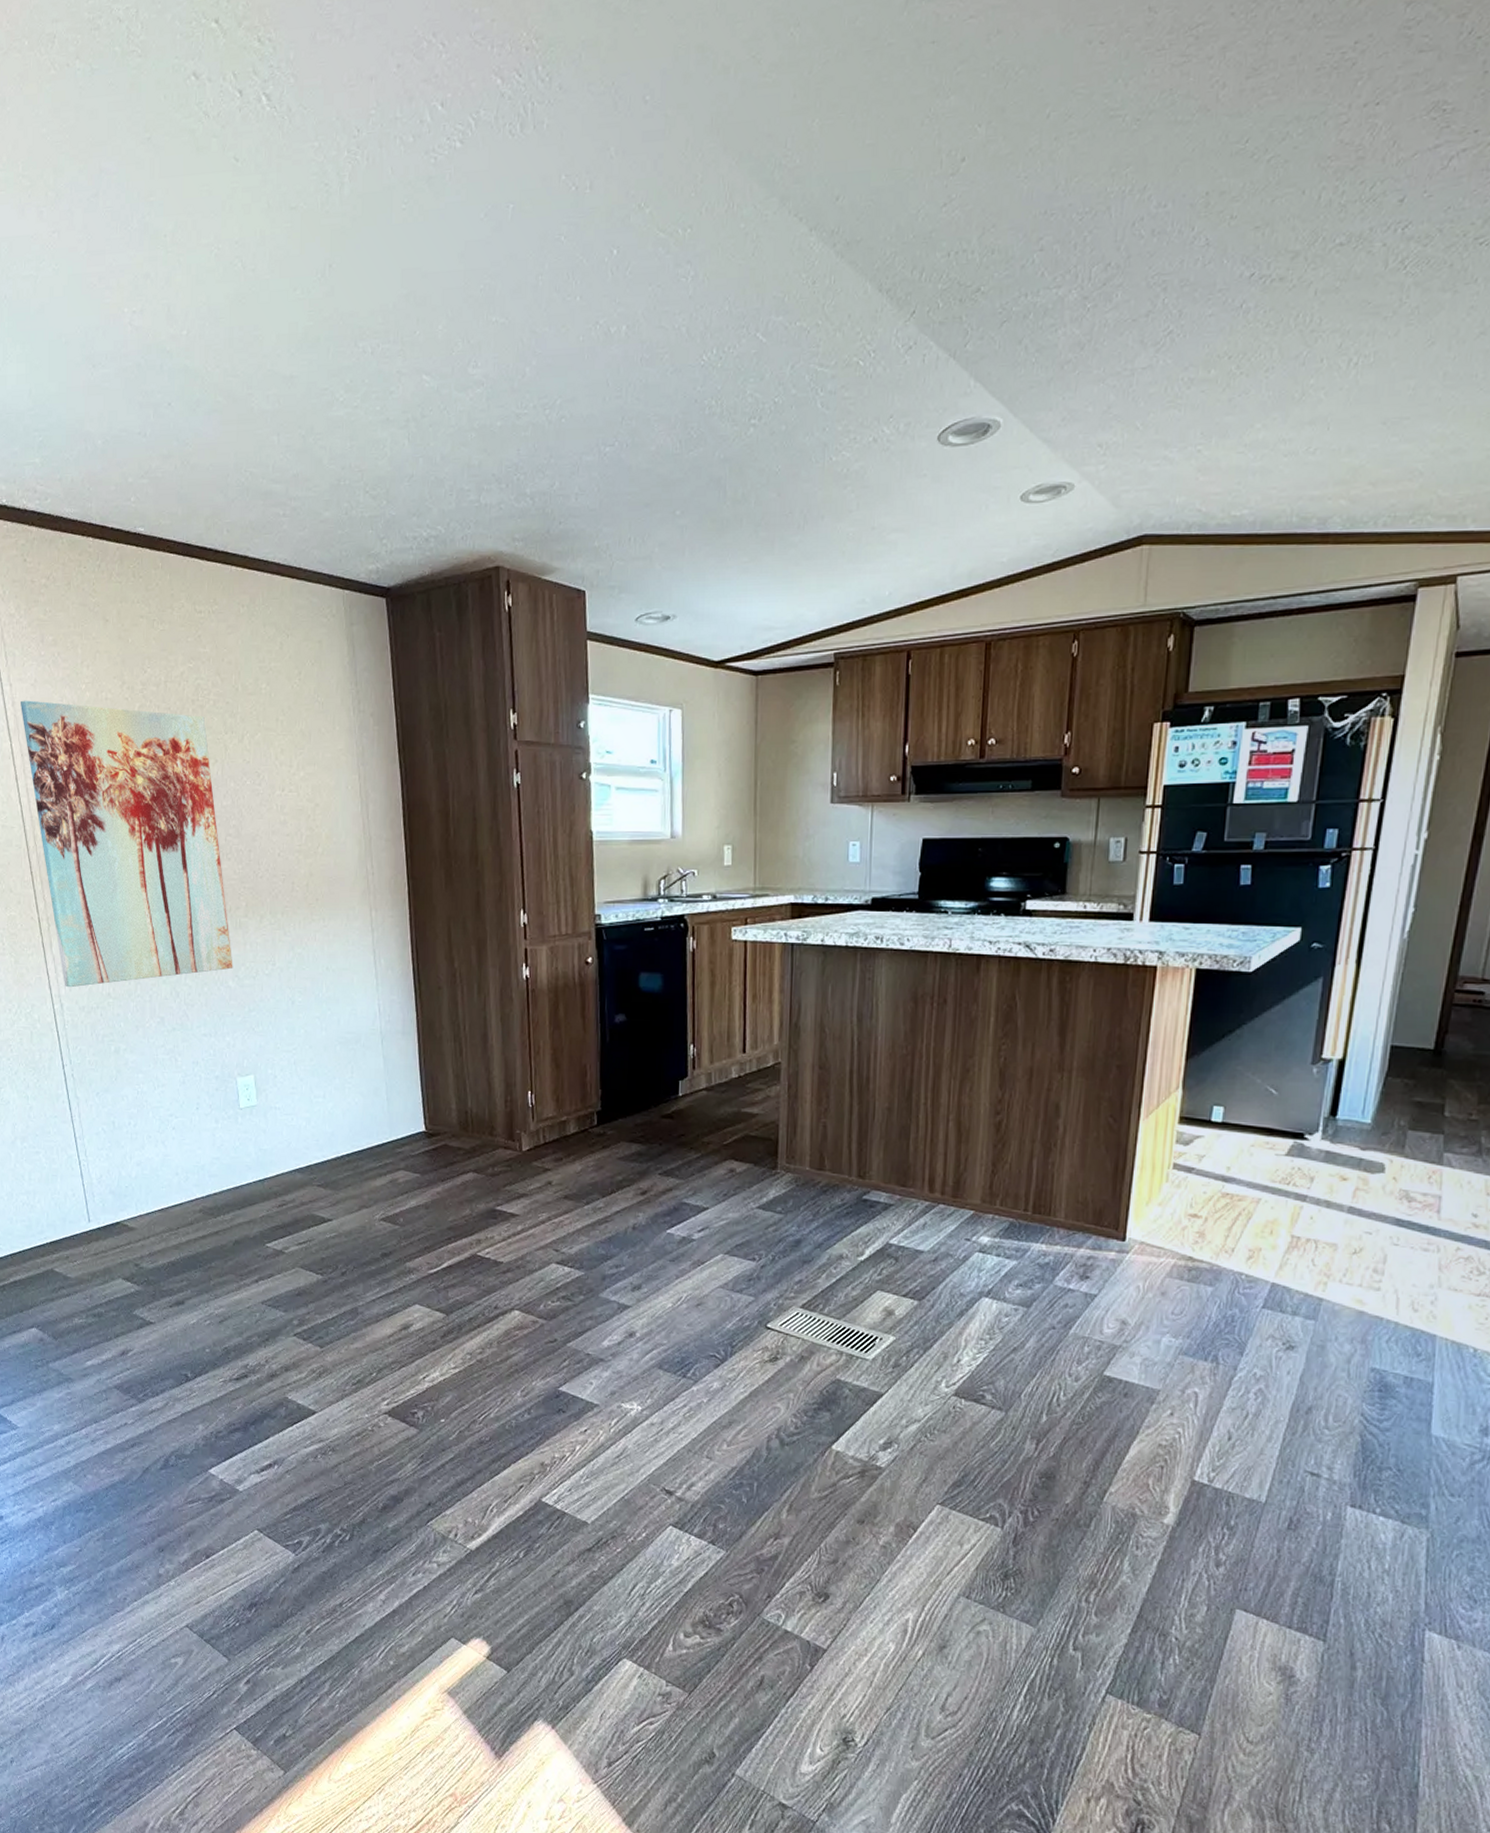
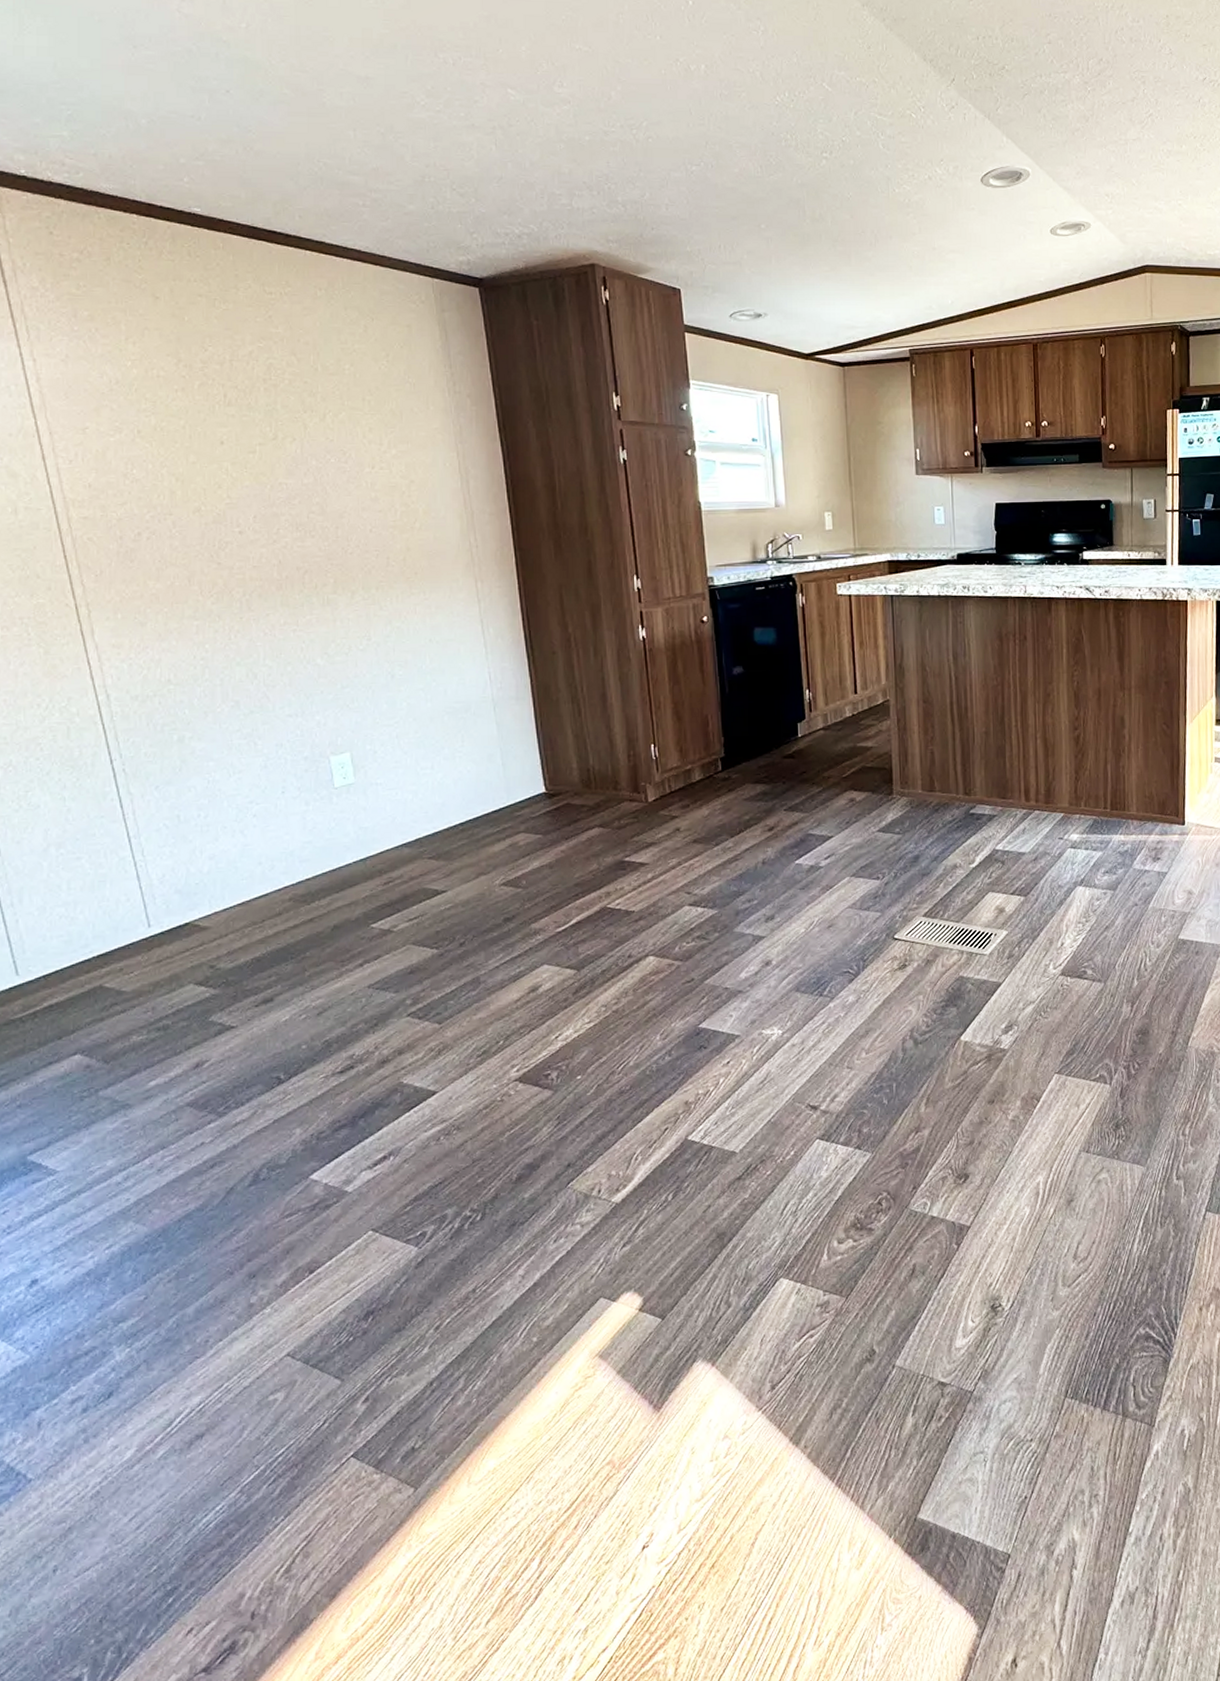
wall art: present [20,700,233,988] -> none [46,376,322,677]

